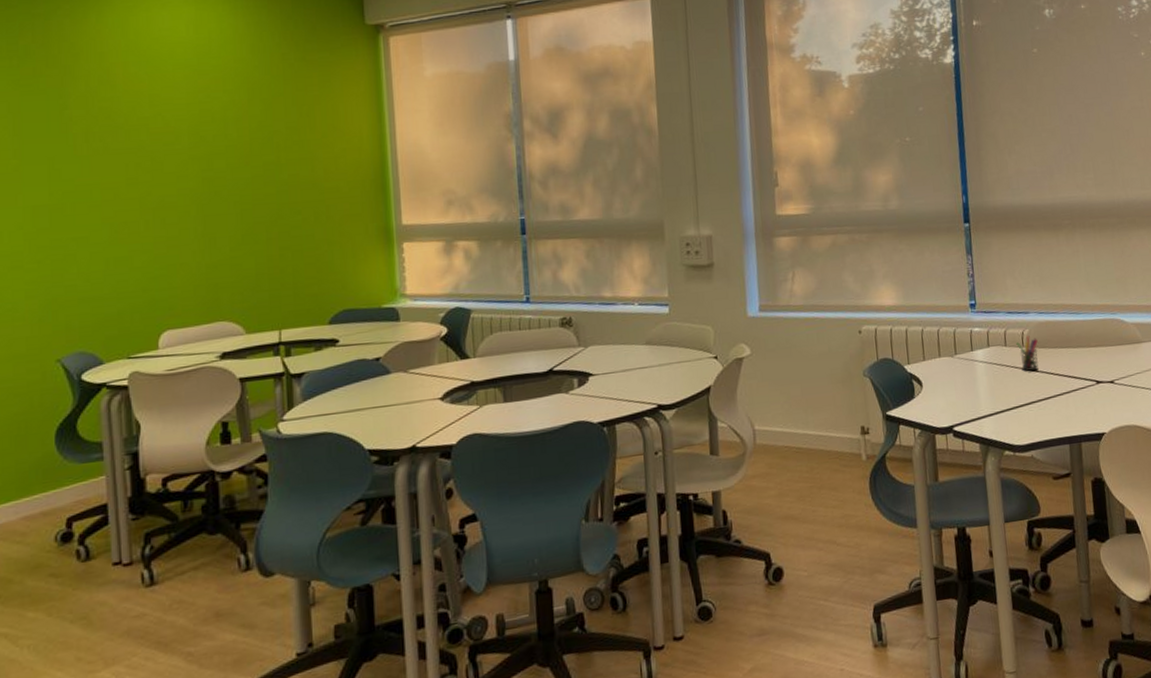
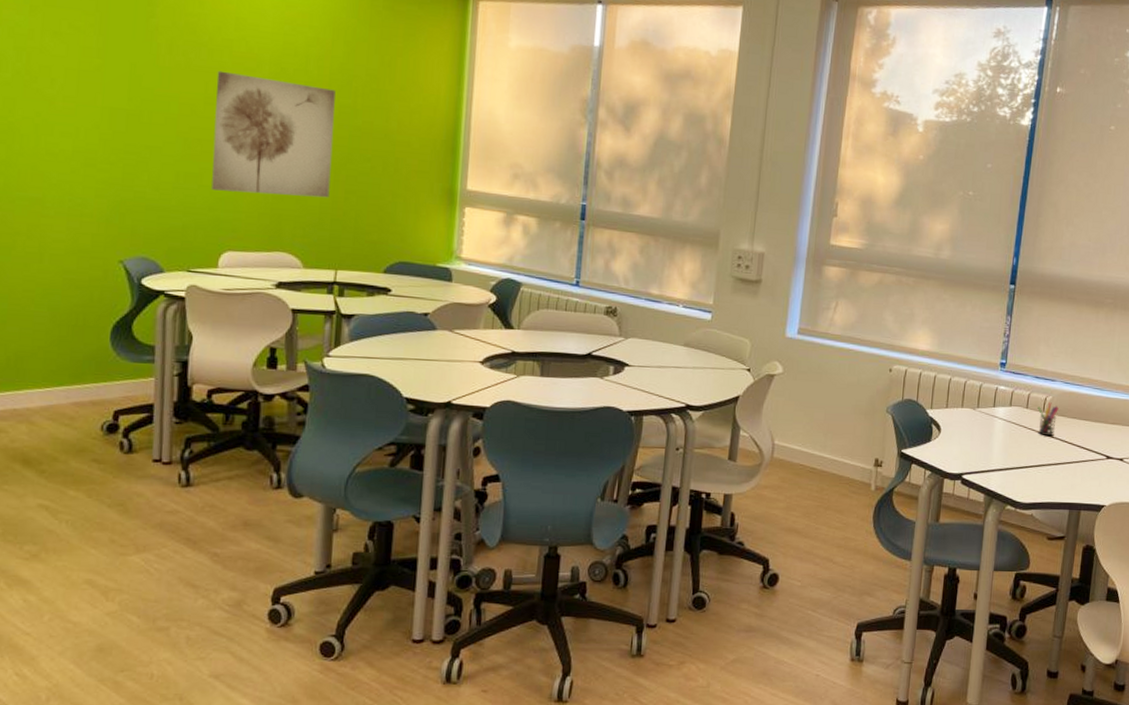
wall art: none [136,148,264,271] -> present [211,70,336,198]

